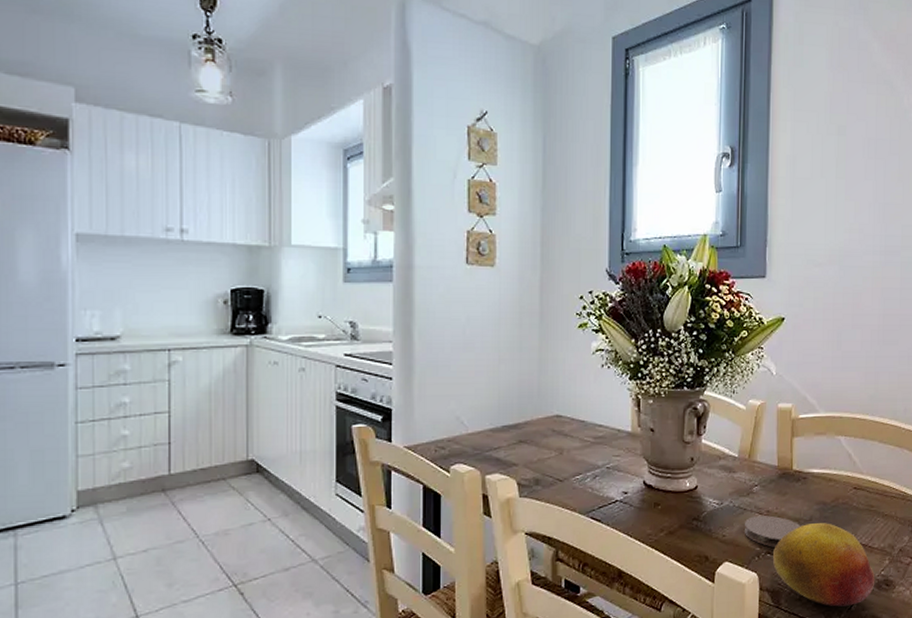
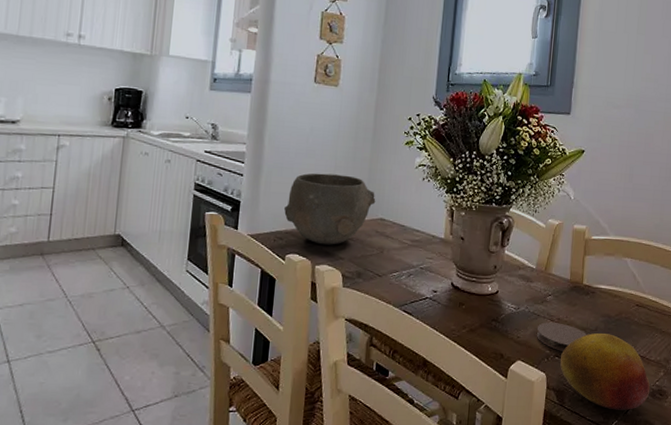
bowl: none [443,368,549,451] -> present [283,173,376,245]

